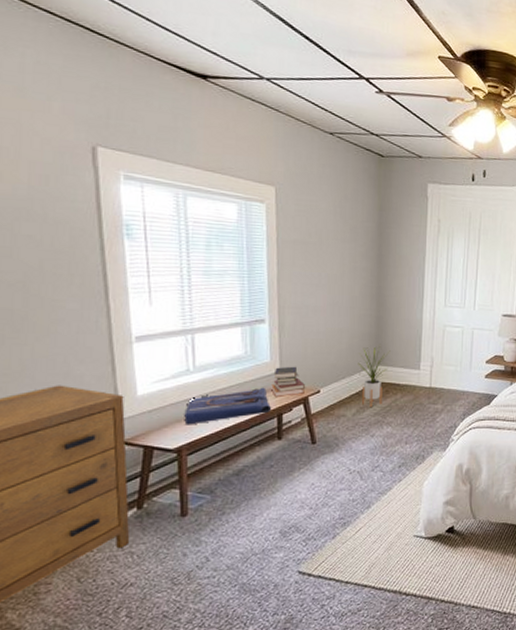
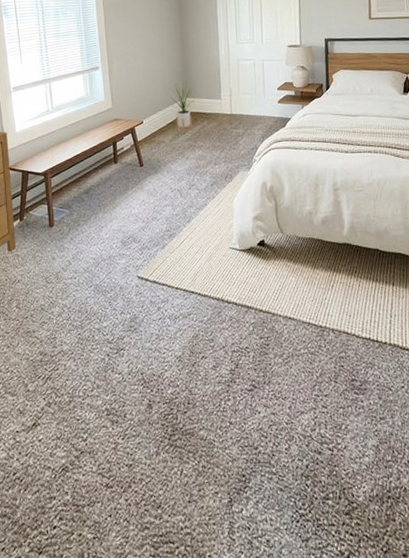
tote bag: present [184,387,272,425] -> none [47,121,109,154]
books: present [271,366,306,397] -> none [107,102,132,128]

